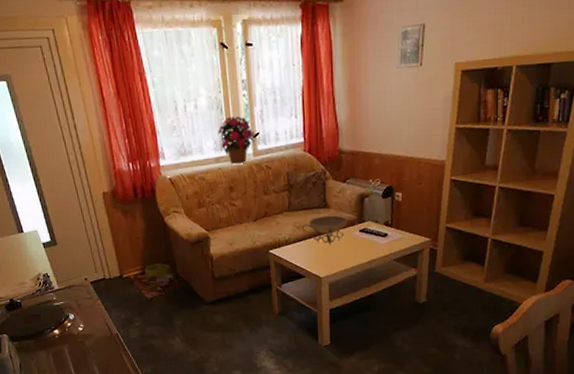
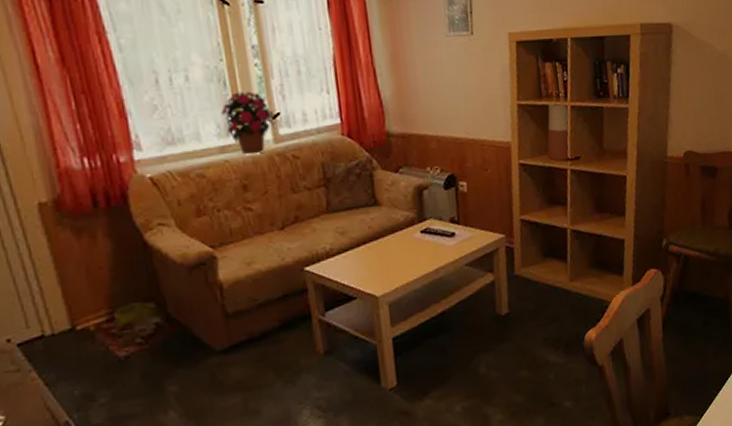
decorative bowl: present [302,215,354,245] -> none [347,214,414,253]
vase: none [478,128,512,180] -> present [547,104,582,162]

